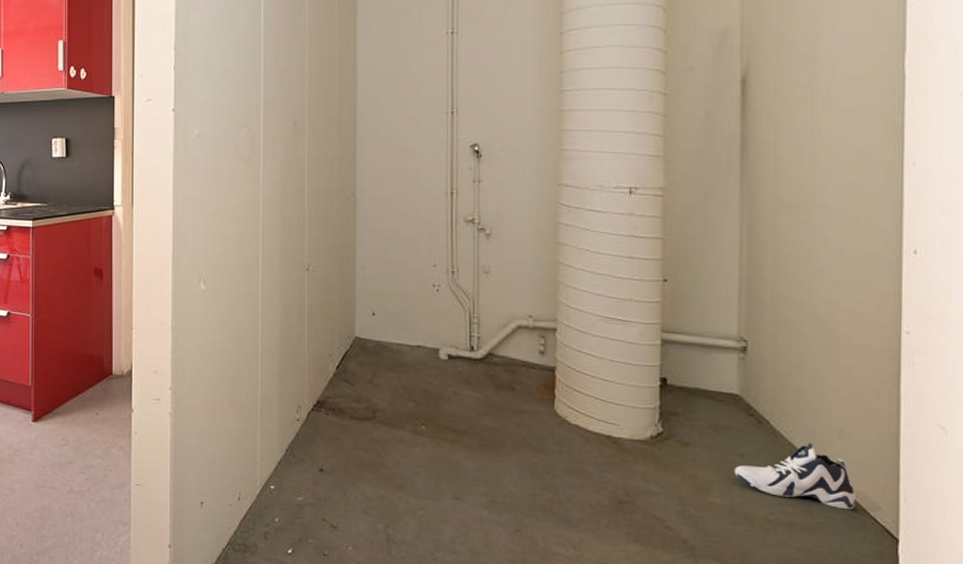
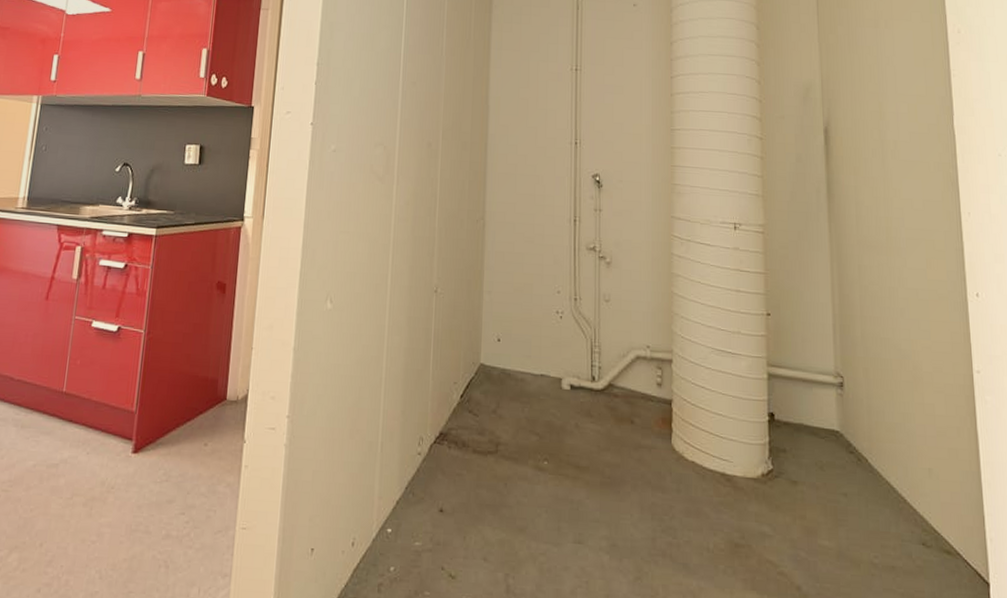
sneaker: present [734,443,857,510] -> none [839,481,949,552]

